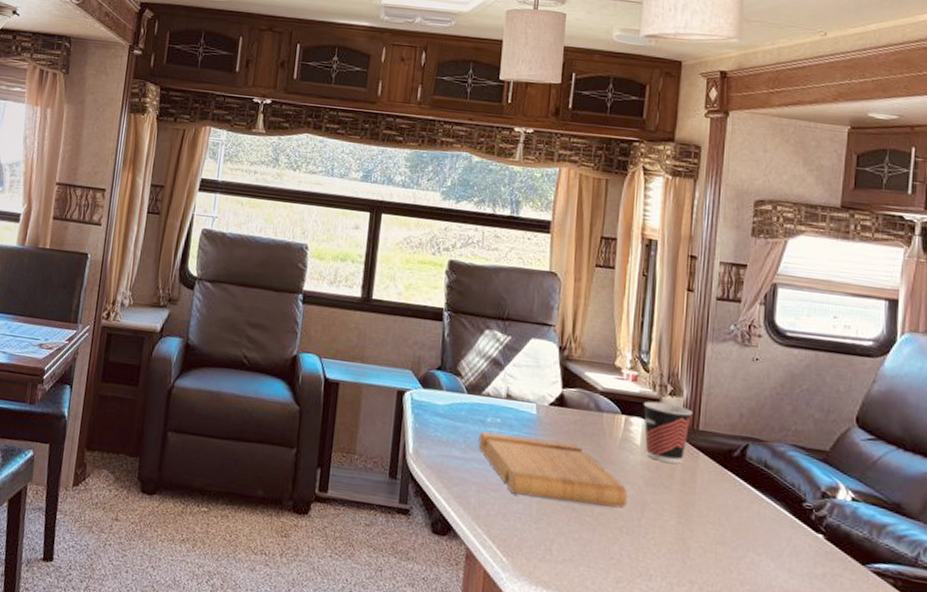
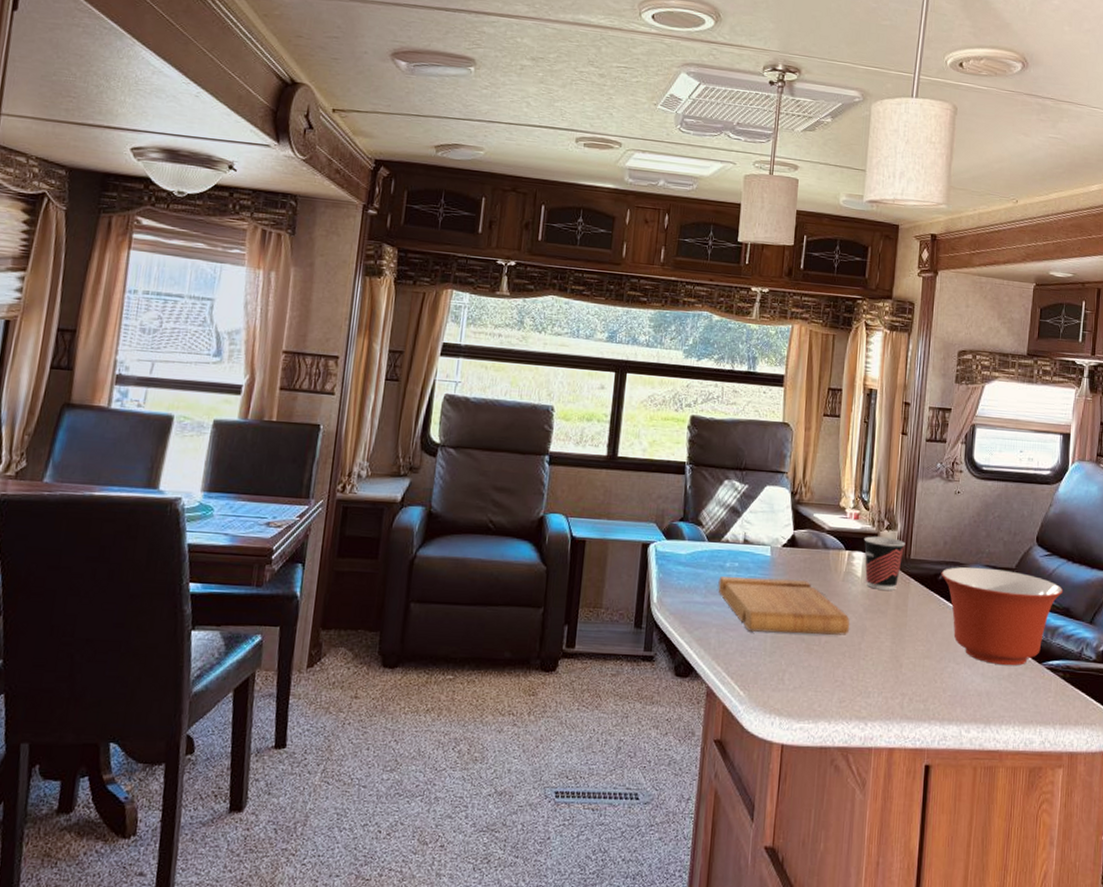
mixing bowl: none [736,443,893,565] -> present [941,566,1064,666]

